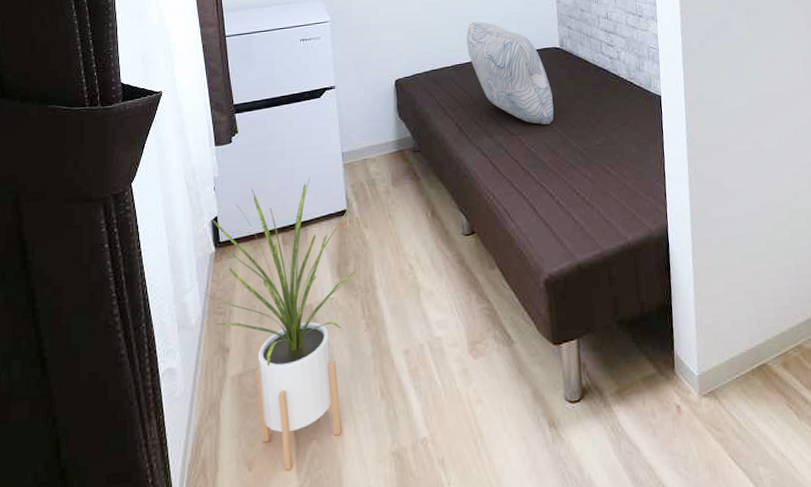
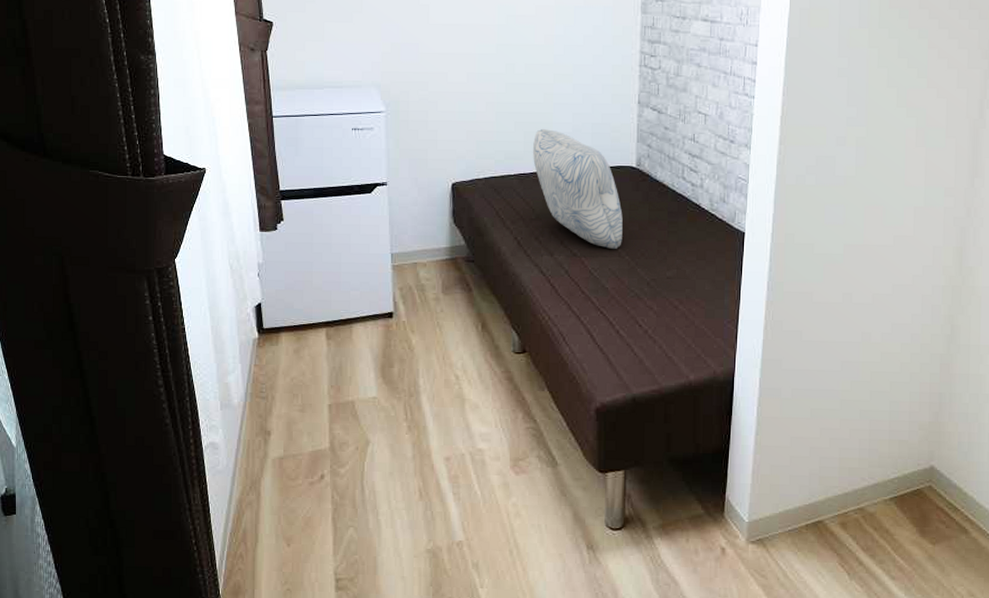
house plant: present [202,177,358,470] -> none [244,274,403,551]

